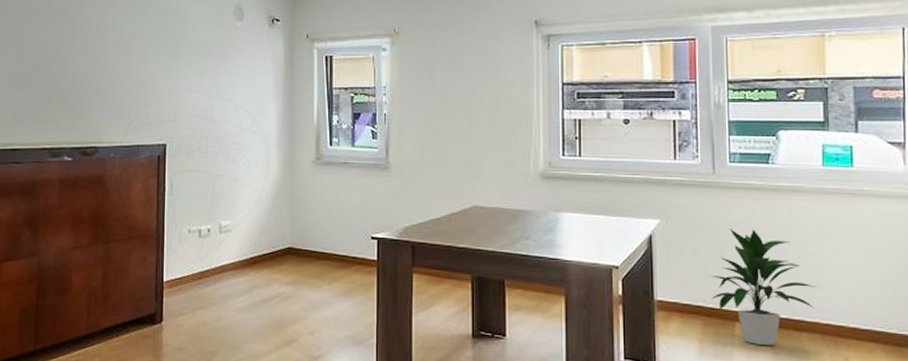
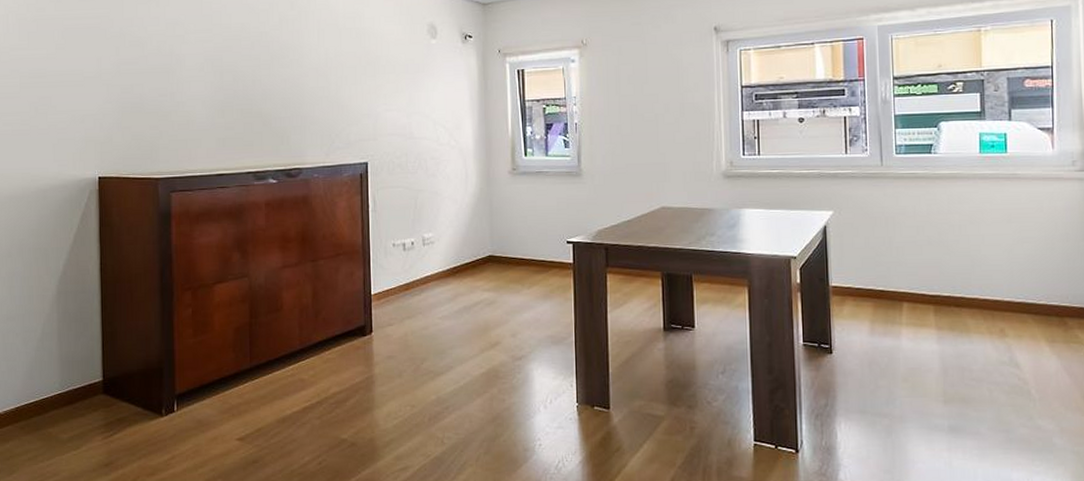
indoor plant: present [710,229,816,346] -> none [879,215,975,323]

